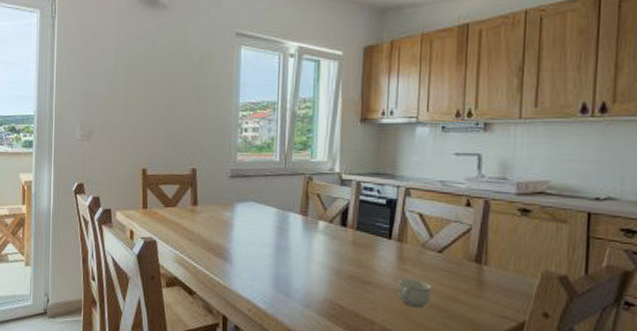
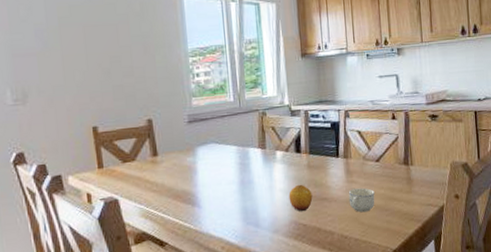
fruit: none [326,261,354,292] -> present [288,184,313,212]

